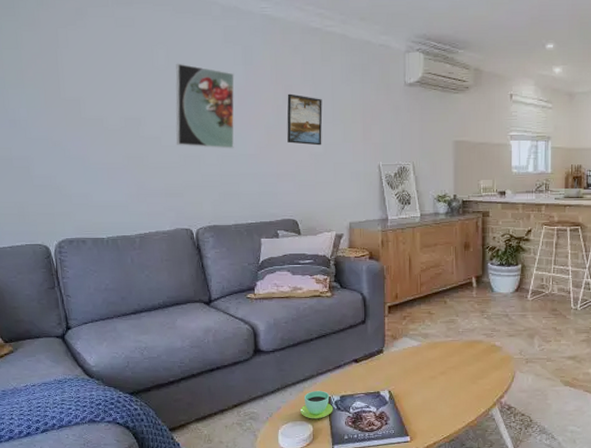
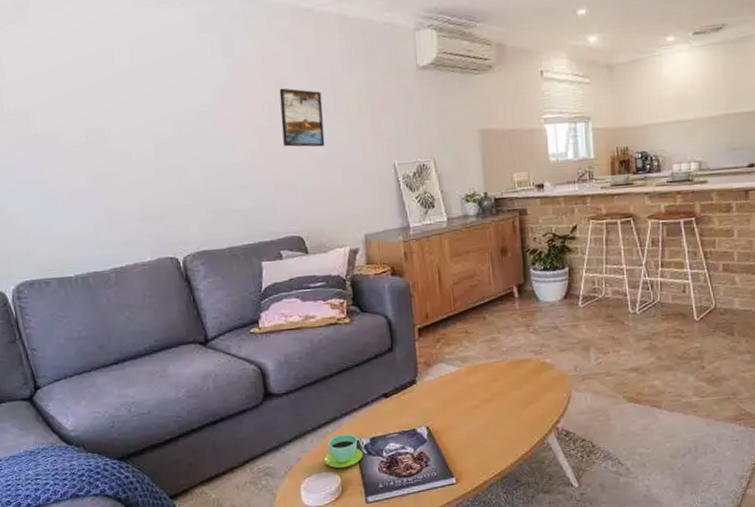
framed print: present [175,63,235,149] -> none [142,61,221,160]

